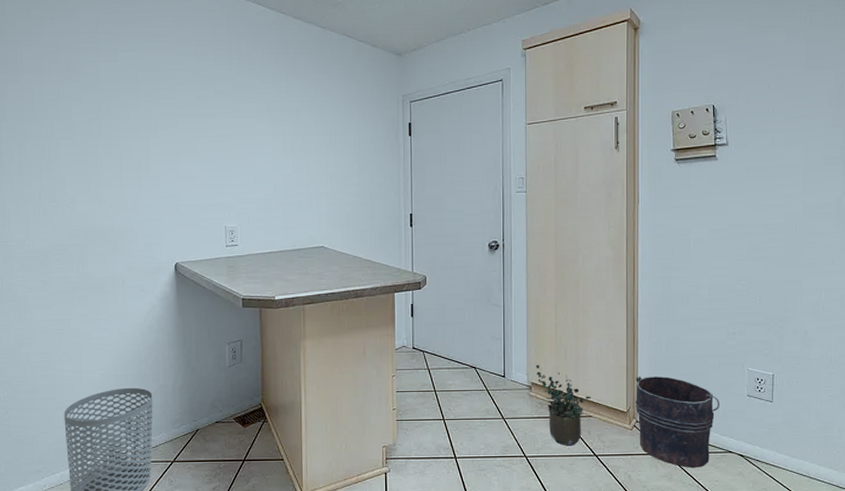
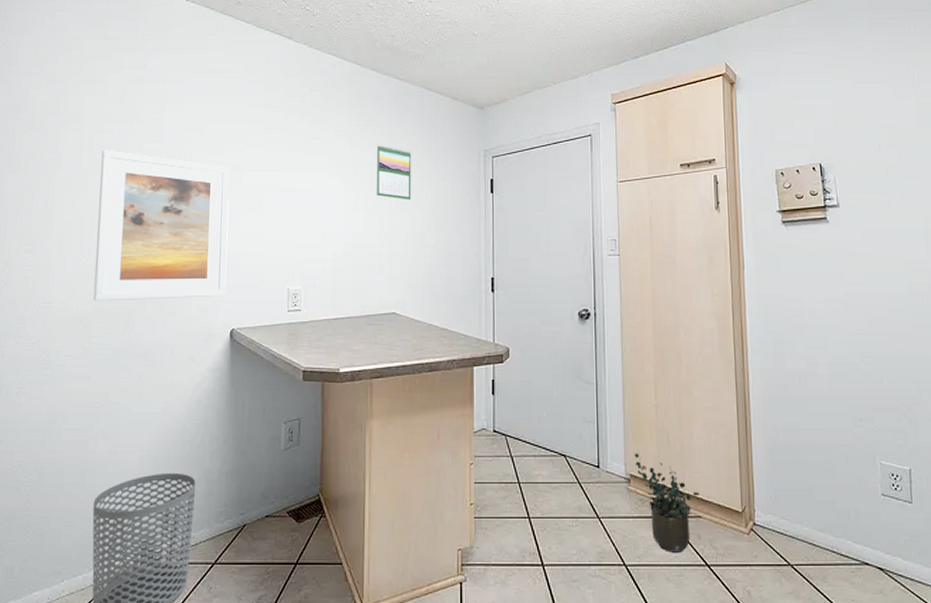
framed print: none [43,98,169,240] -> present [93,149,230,301]
calendar: none [301,91,336,144] -> present [376,145,412,201]
bucket: present [634,375,719,468] -> none [750,468,850,583]

